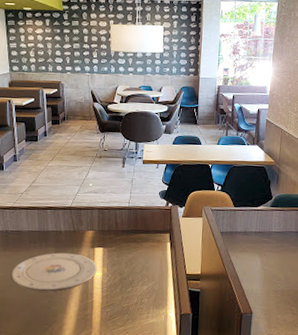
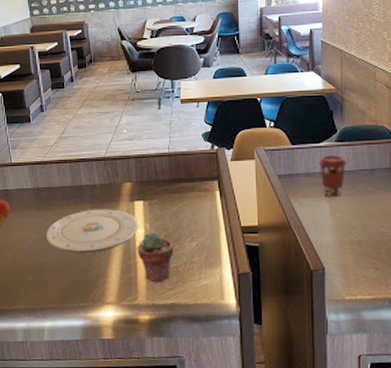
potted succulent: none [94,275,128,320] -> present [137,232,175,283]
coffee cup: none [255,217,278,254] -> present [318,155,347,198]

